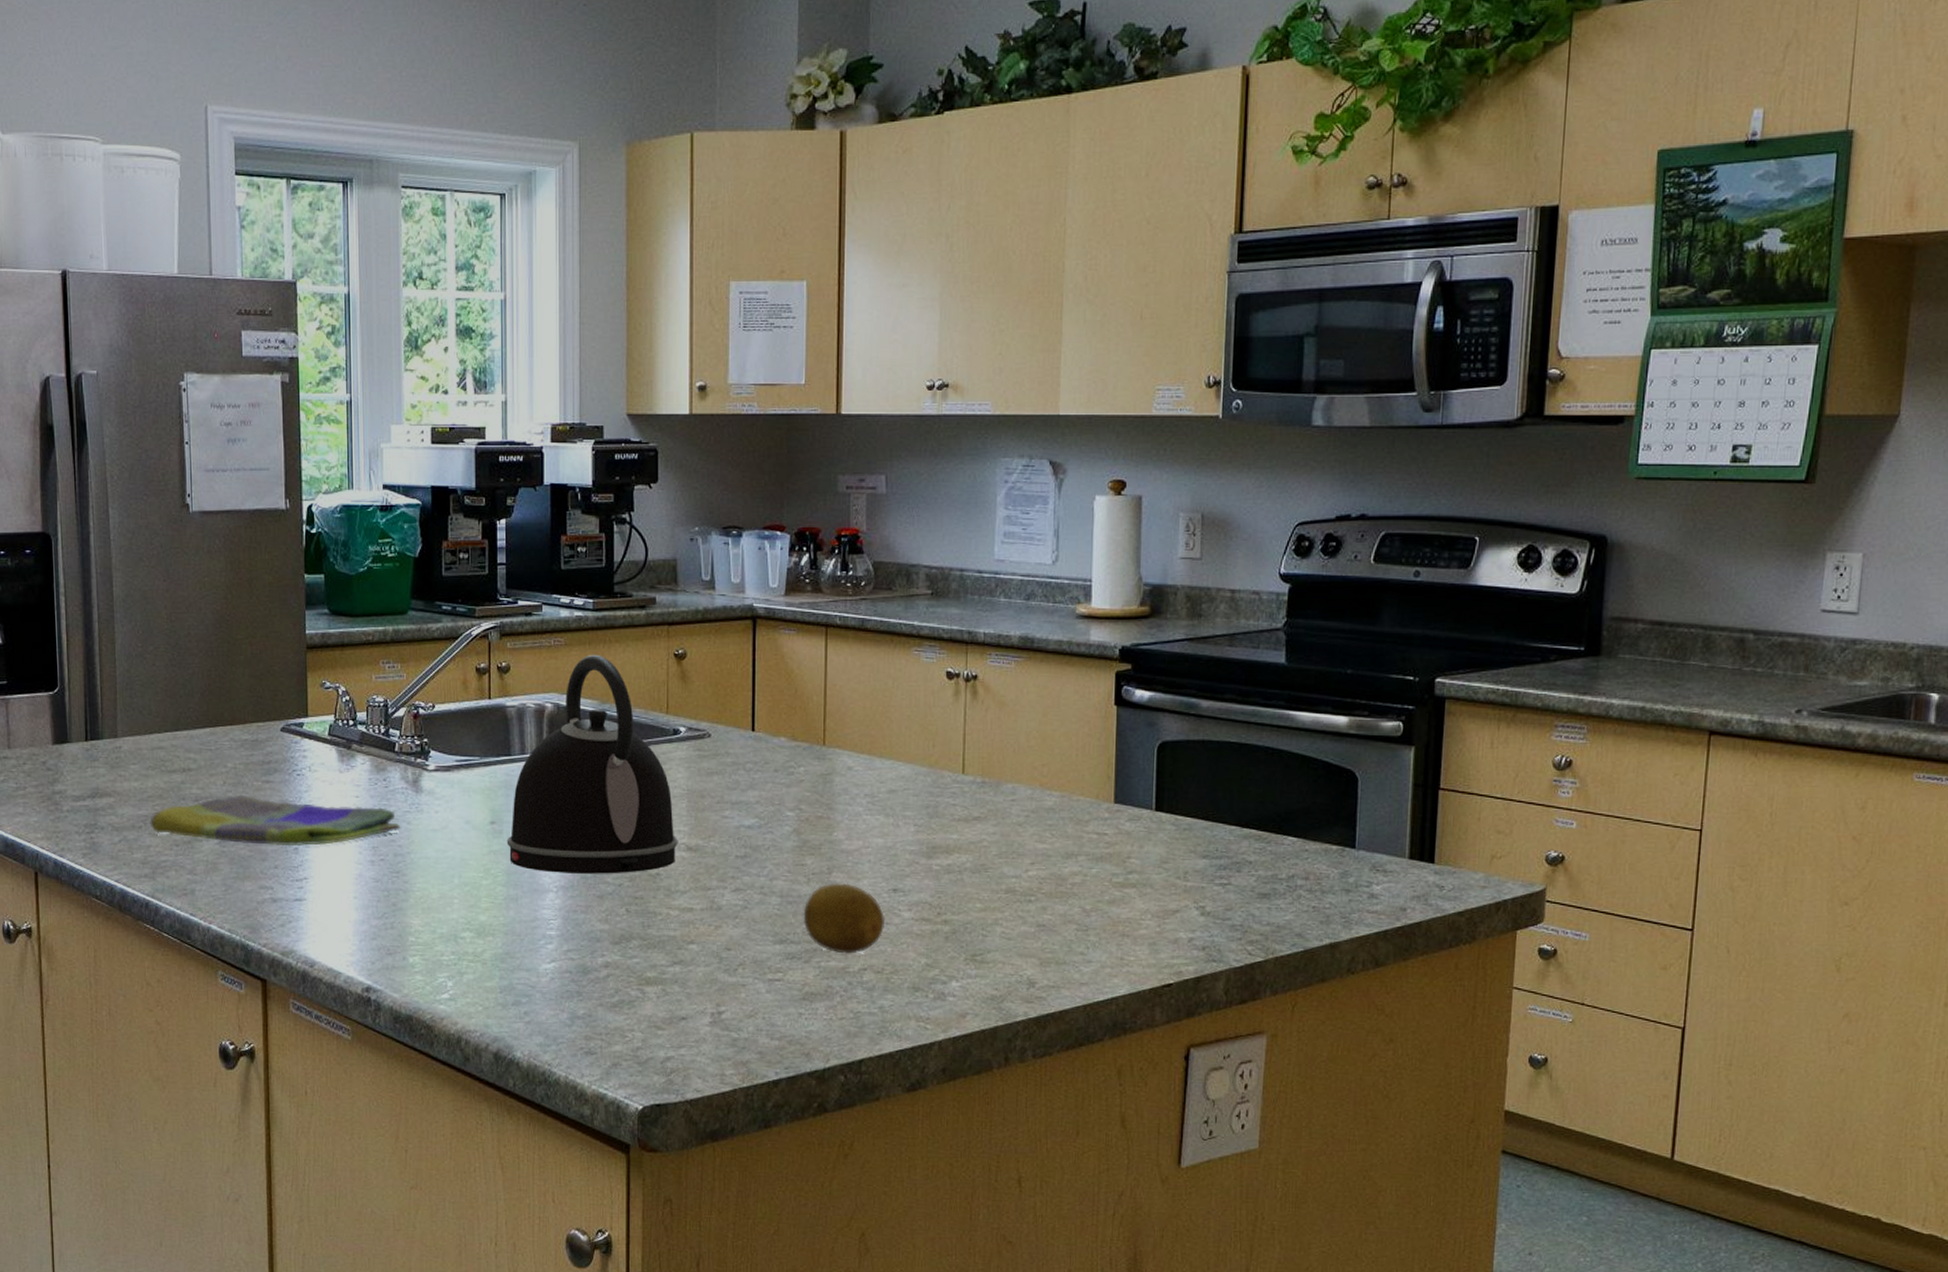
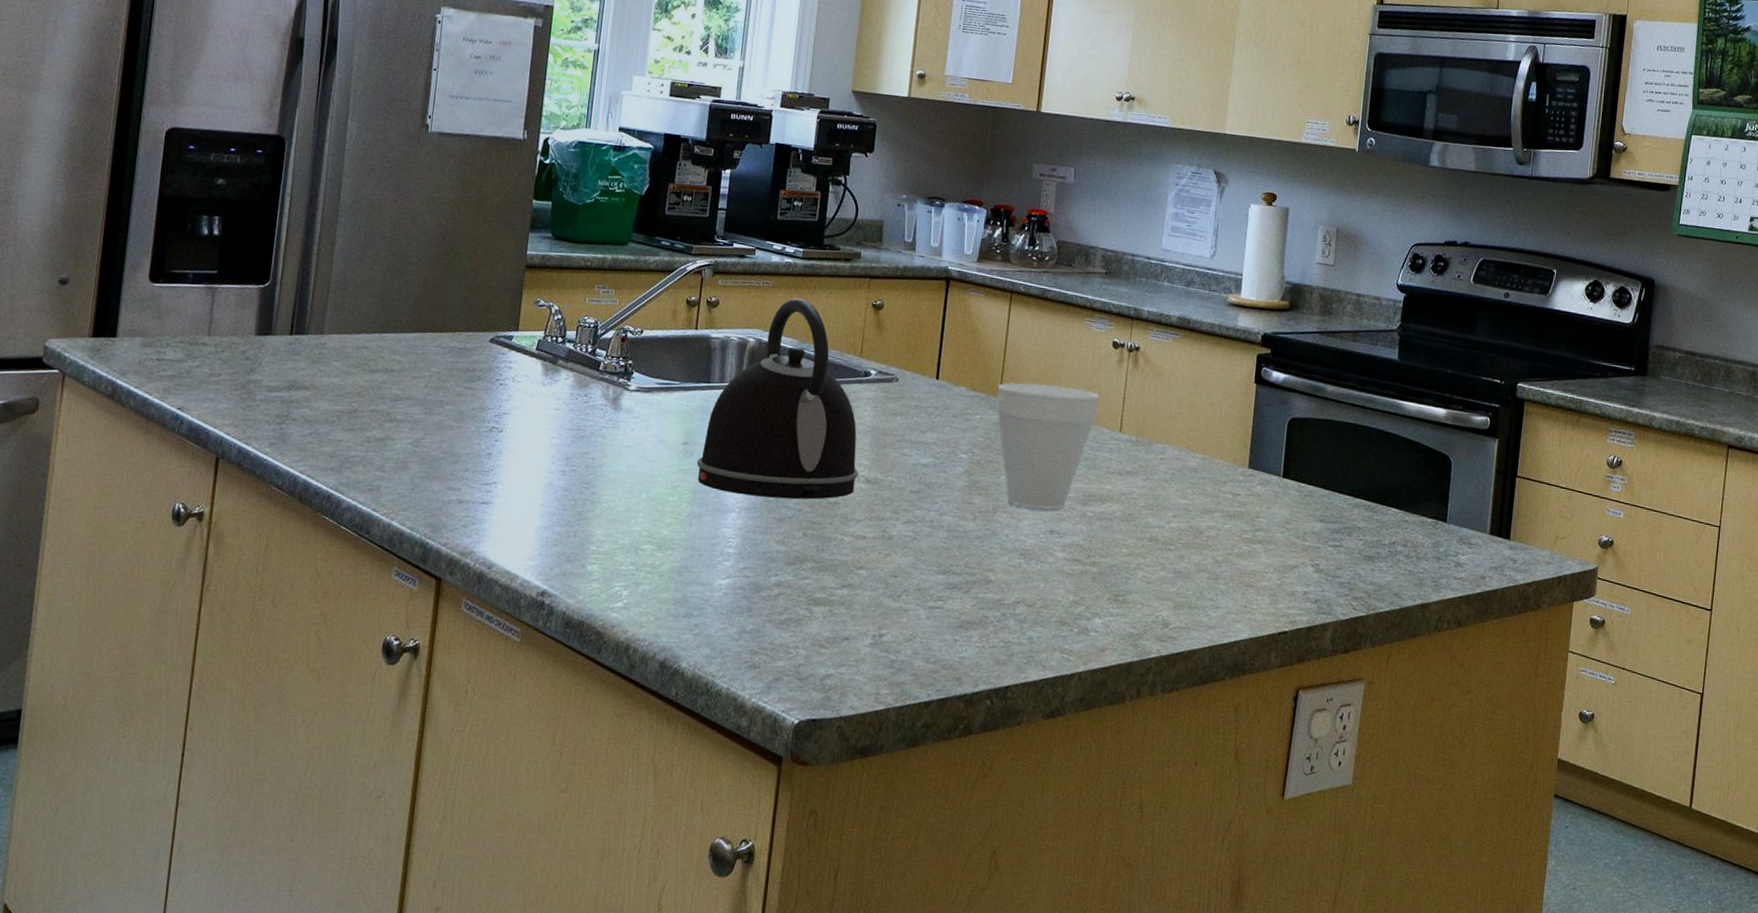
dish towel: present [150,794,400,847] -> none [344,398,595,453]
fruit: present [803,883,886,954] -> none [966,522,1041,588]
cup: none [819,726,936,865] -> present [994,382,1100,510]

